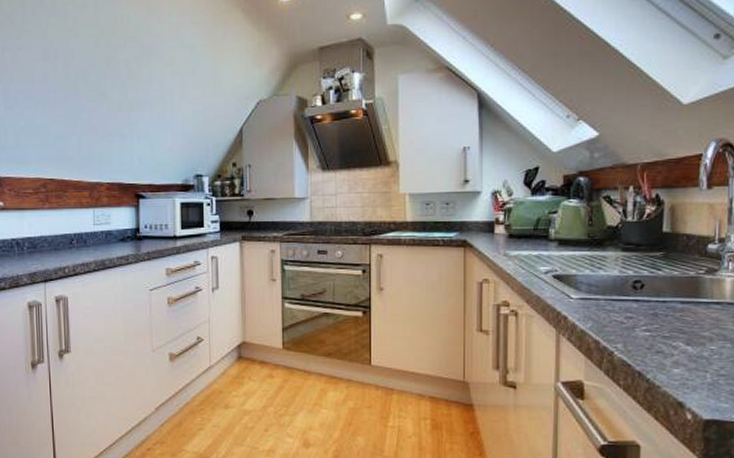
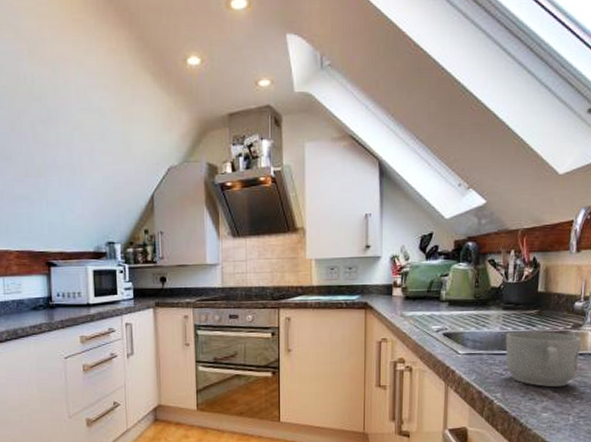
mug: none [626,275,718,340] -> present [505,331,582,388]

